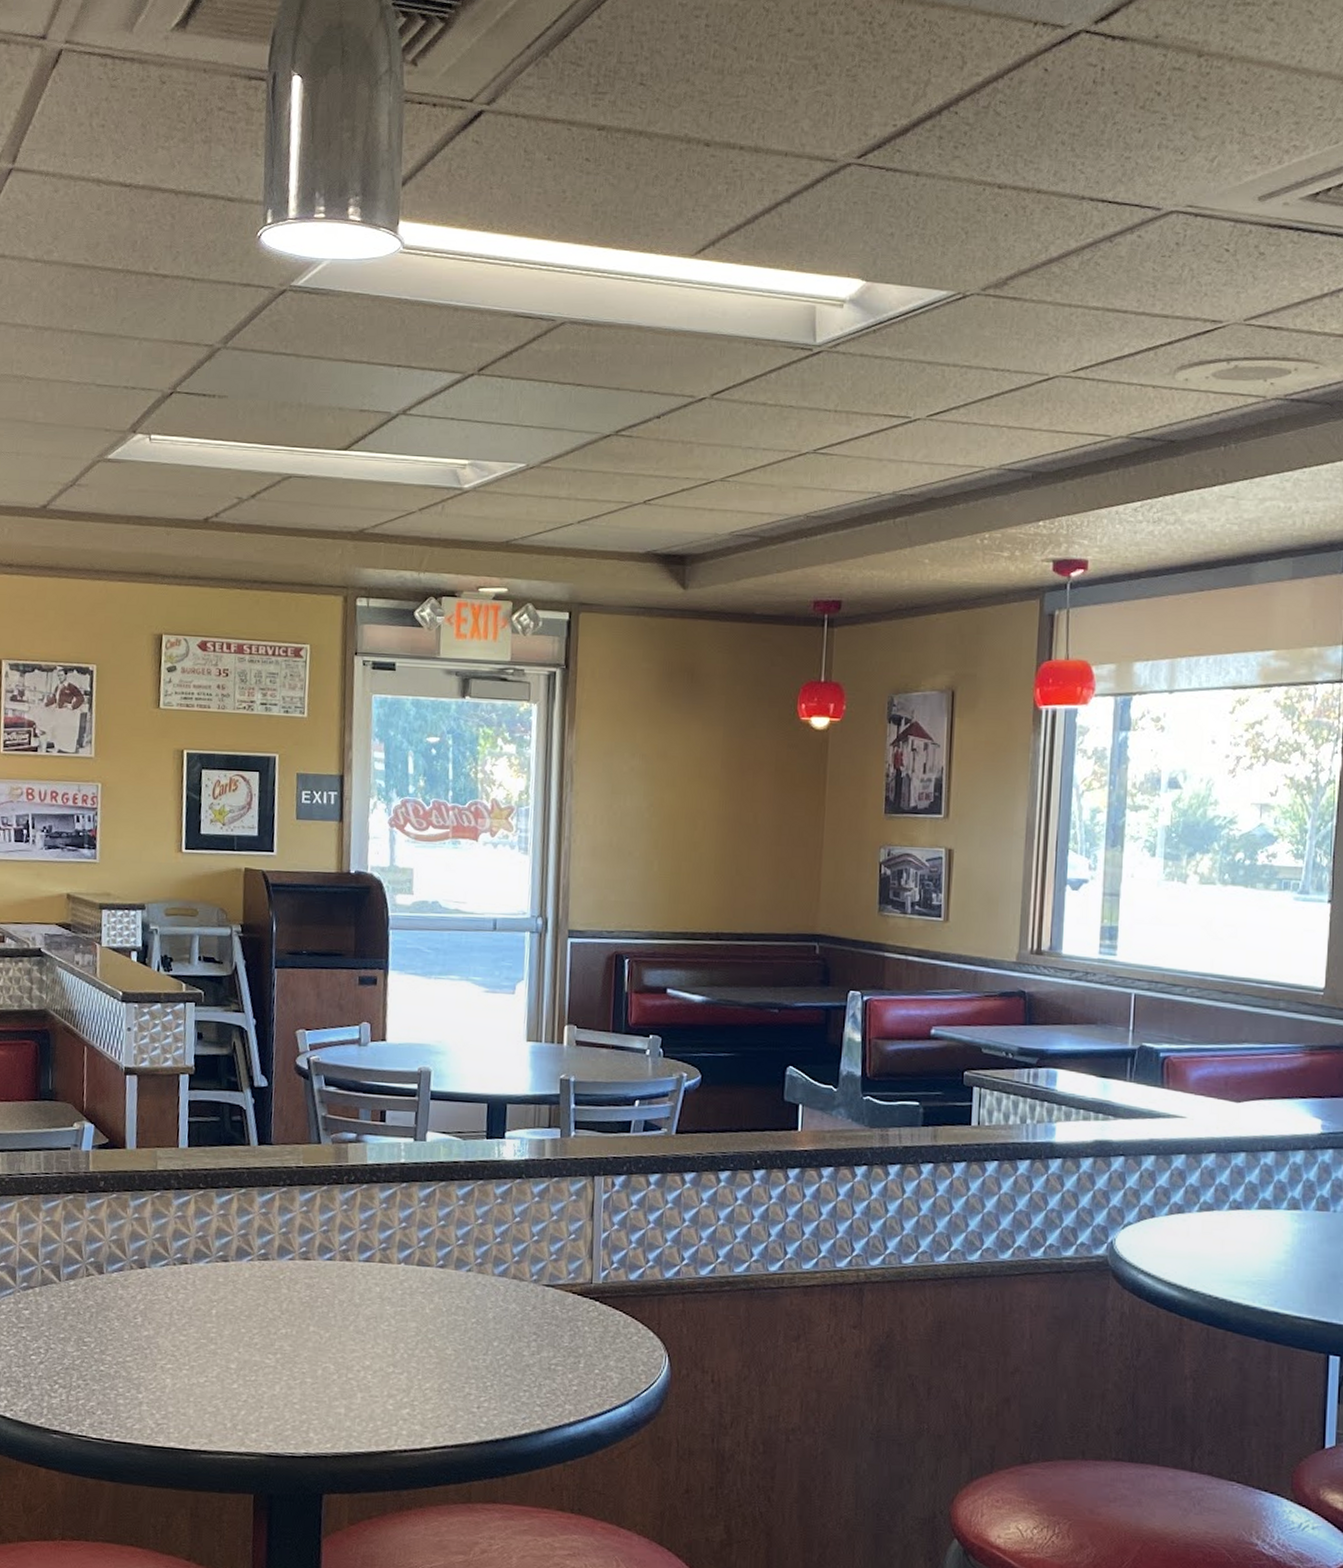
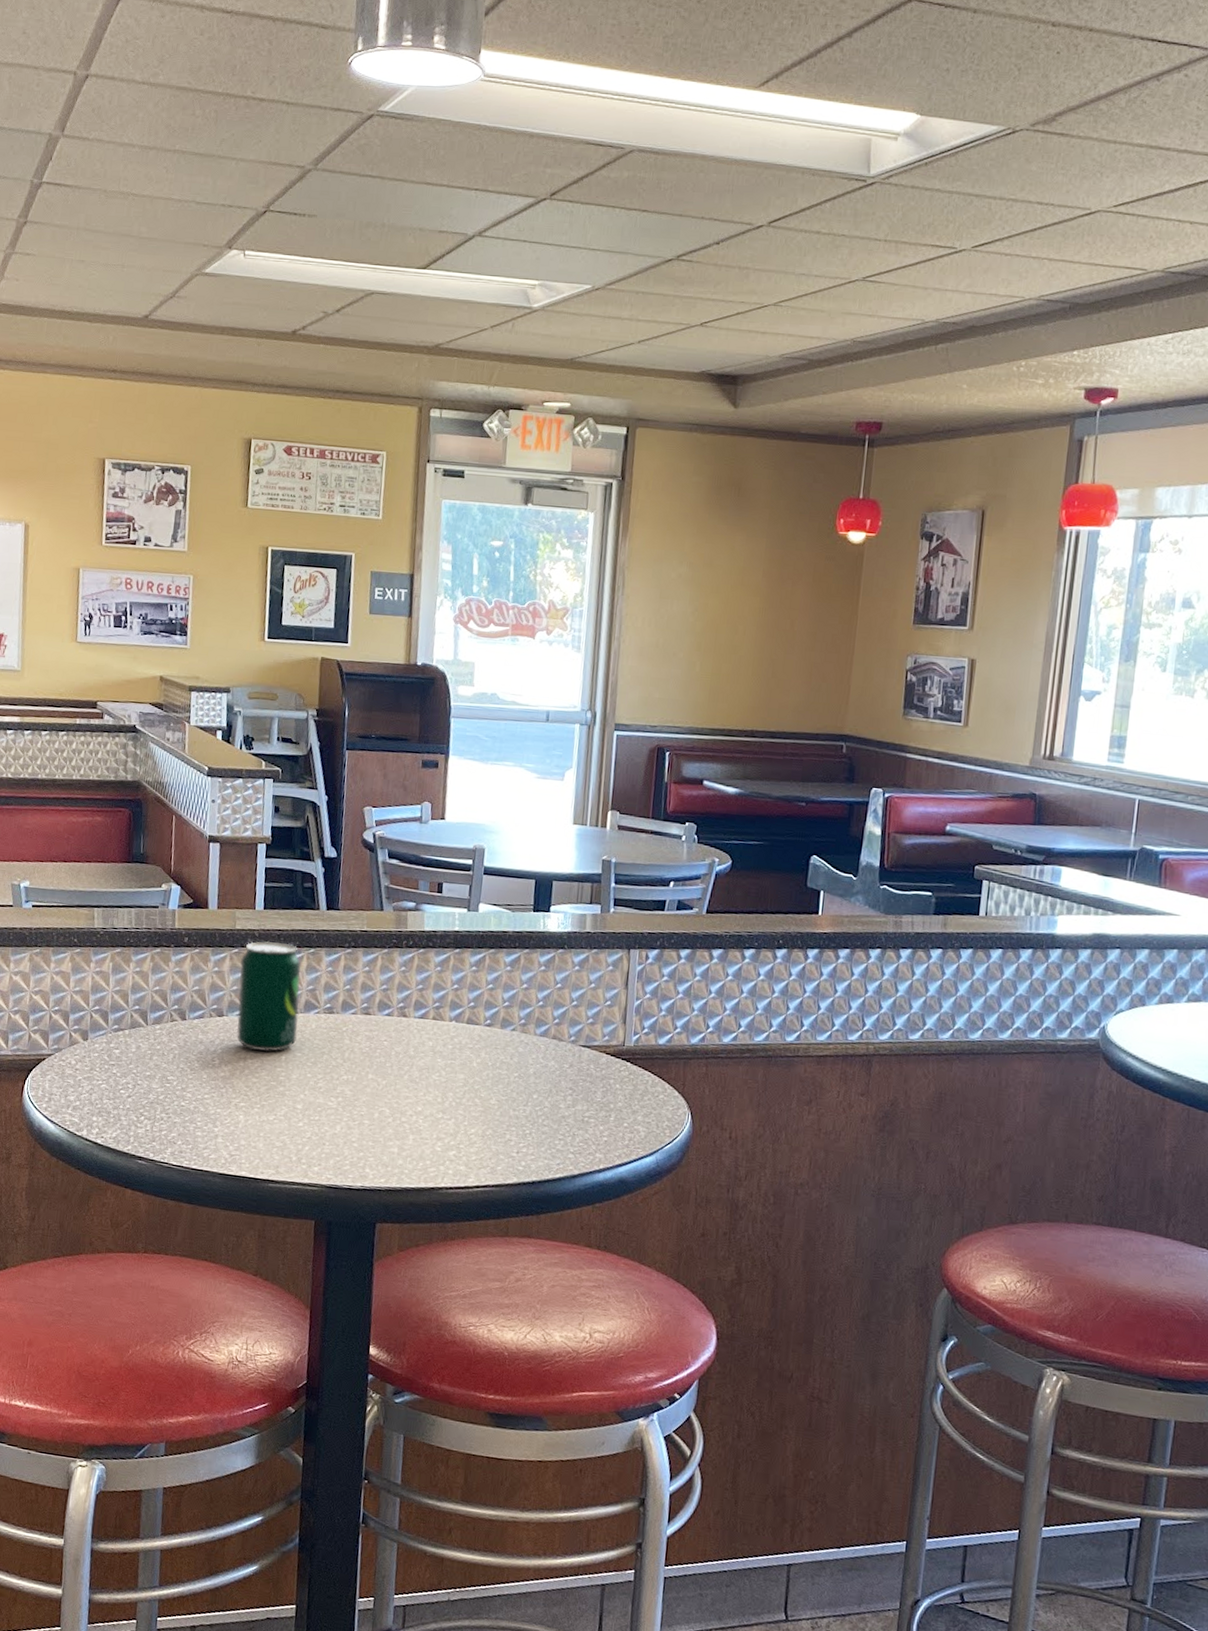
beverage can: none [160,1182,231,1305] -> present [236,941,301,1052]

